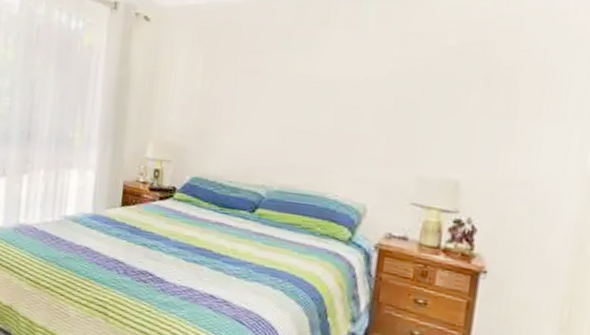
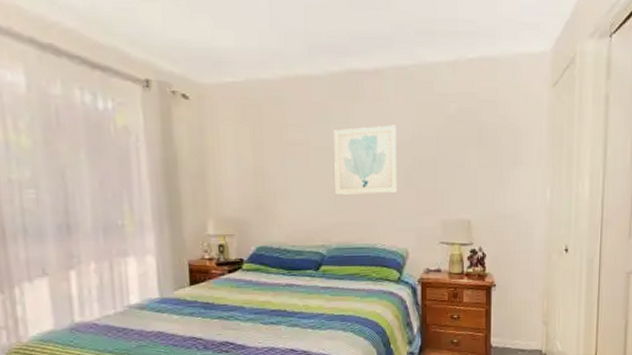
wall art: none [285,55,372,136] -> present [334,125,398,195]

